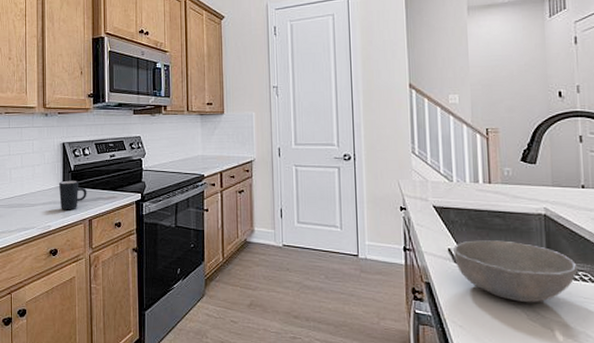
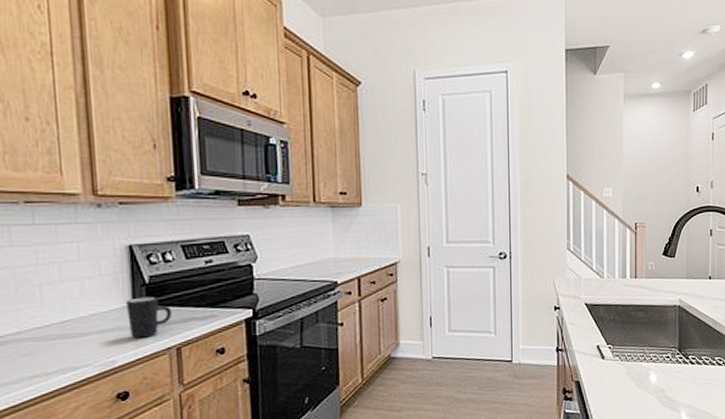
bowl: present [453,240,578,303] -> none [602,333,701,390]

